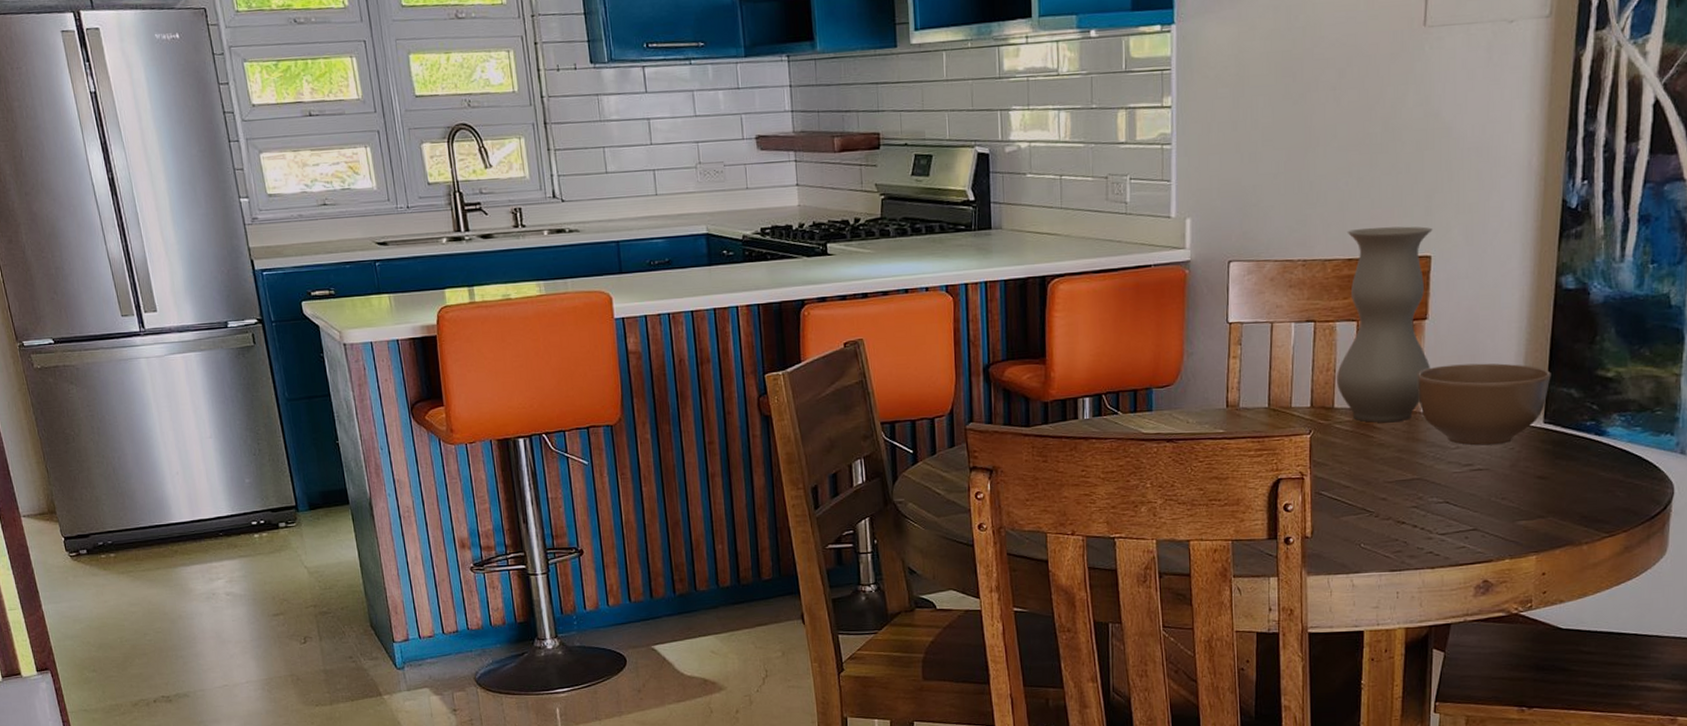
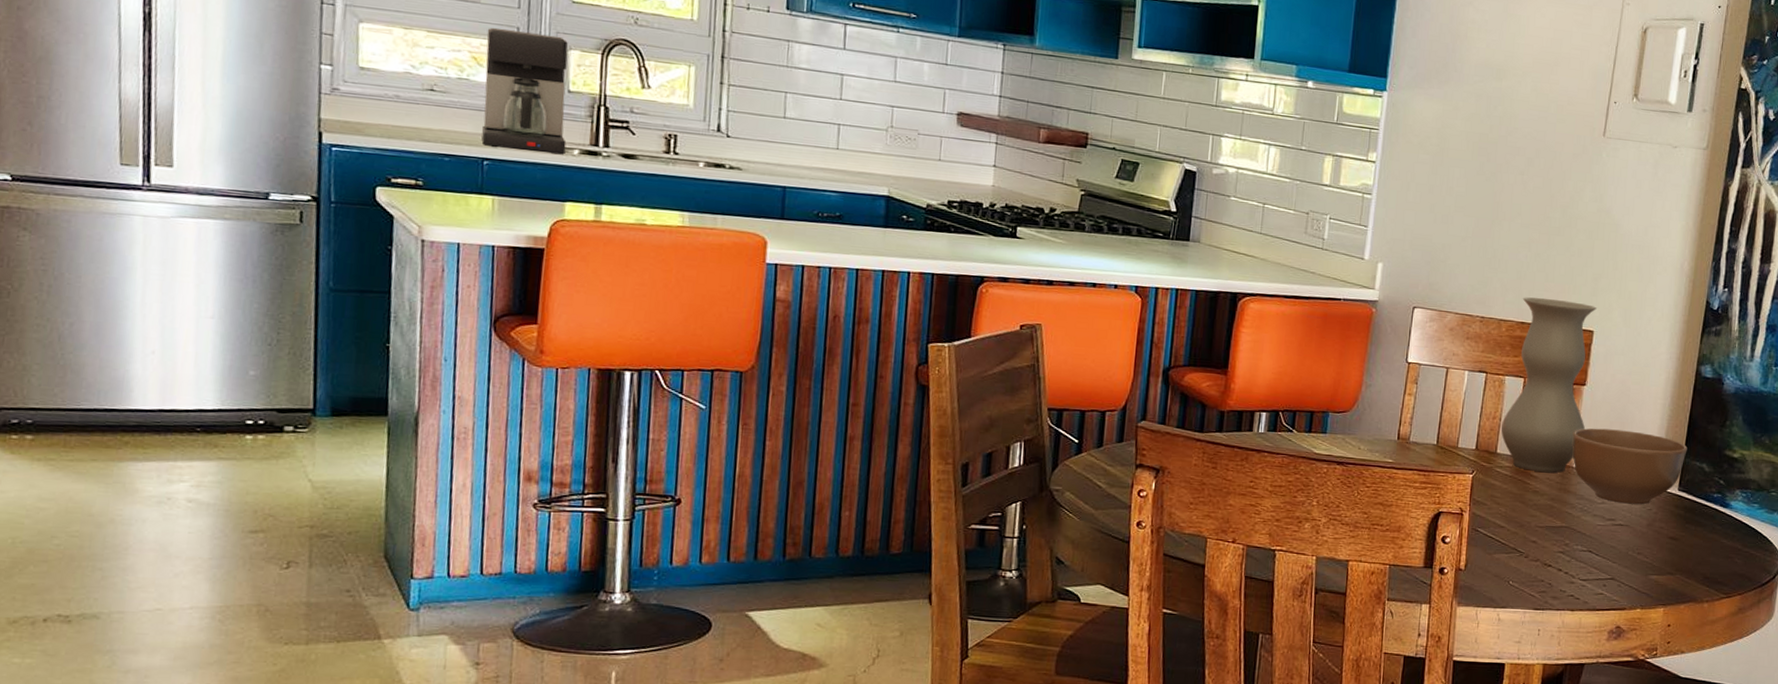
coffee maker: none [355,132,436,249] -> present [481,27,569,154]

